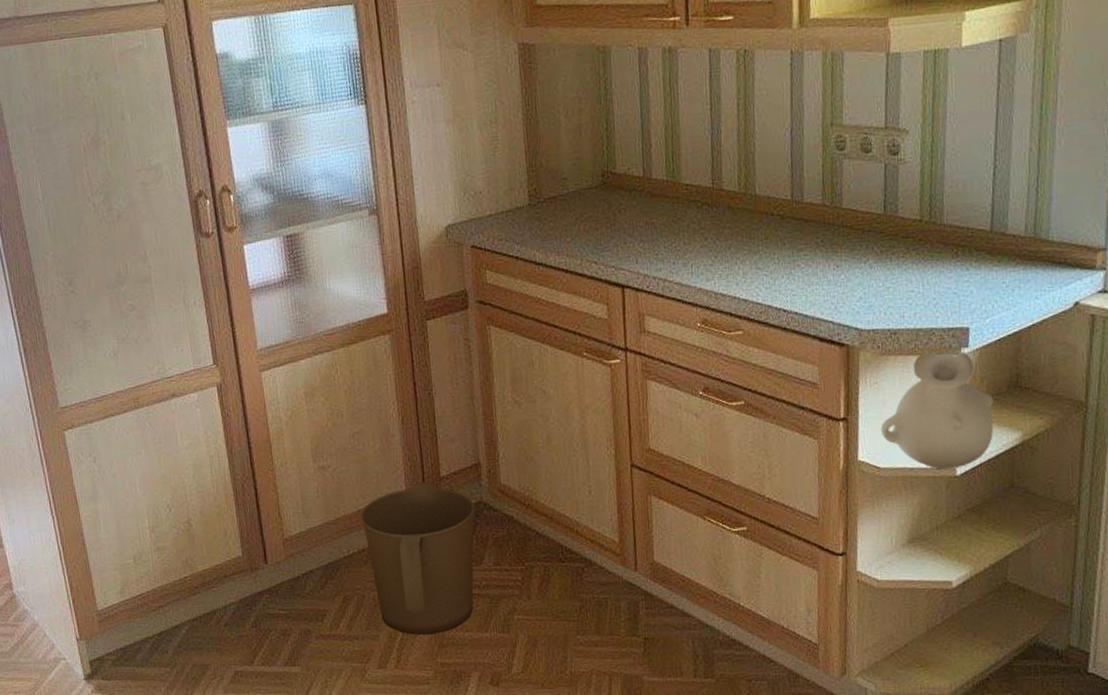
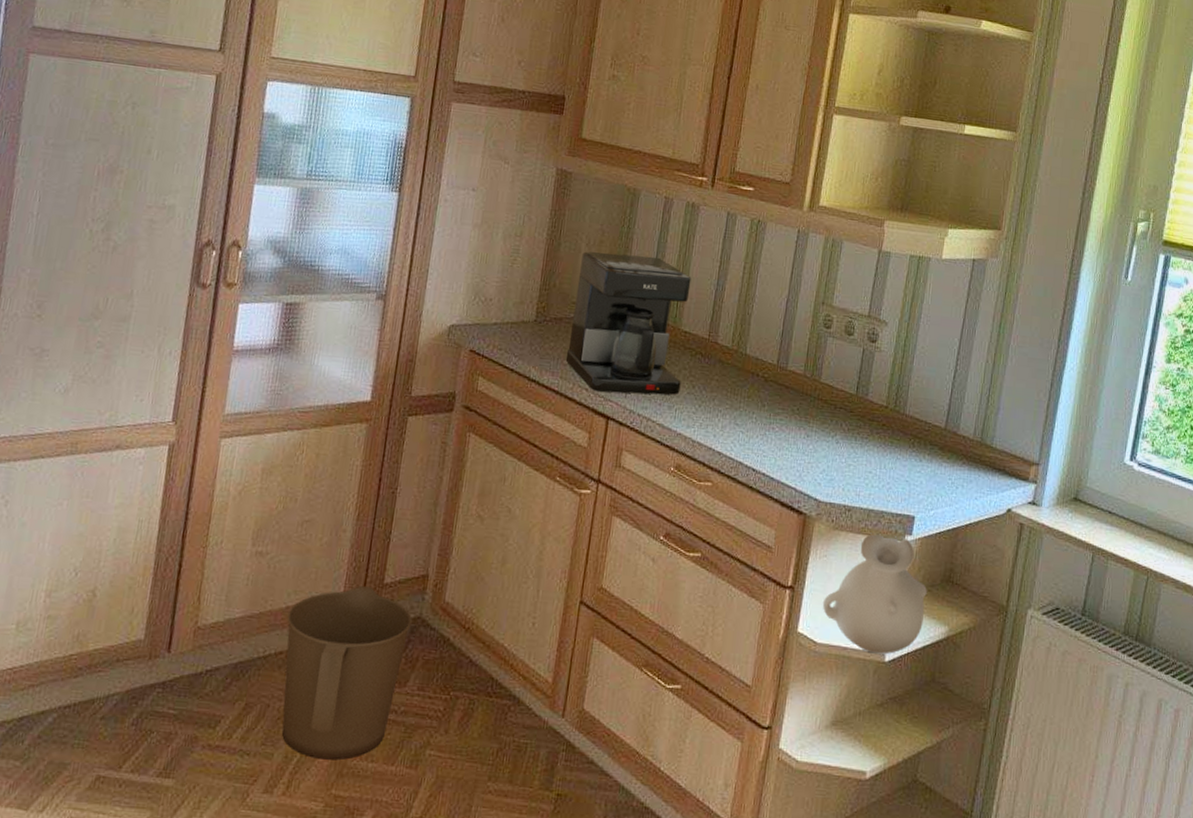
coffee maker: none [563,113,693,263] -> present [565,251,692,395]

